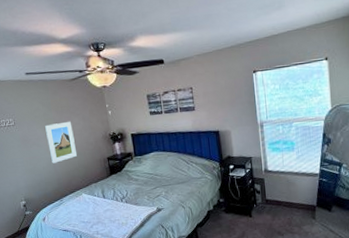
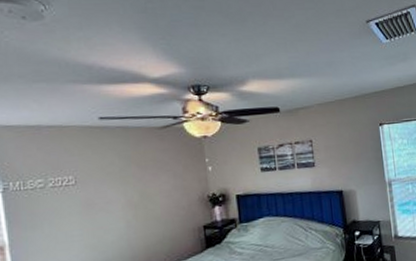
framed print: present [45,121,77,164] -> none [120,179,162,236]

